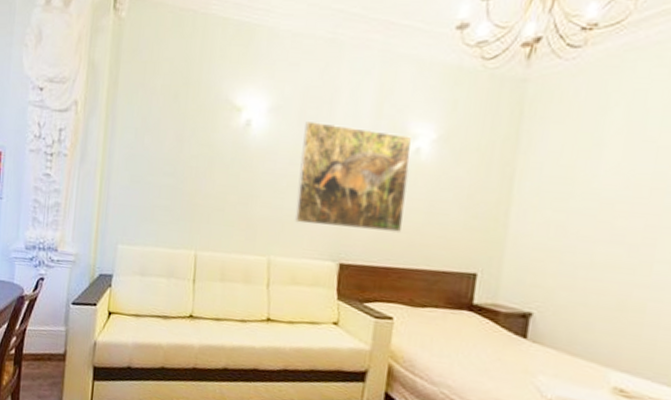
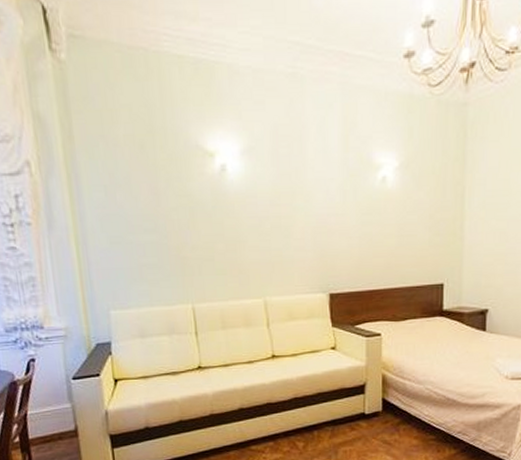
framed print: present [294,122,413,233] -> none [279,161,380,262]

